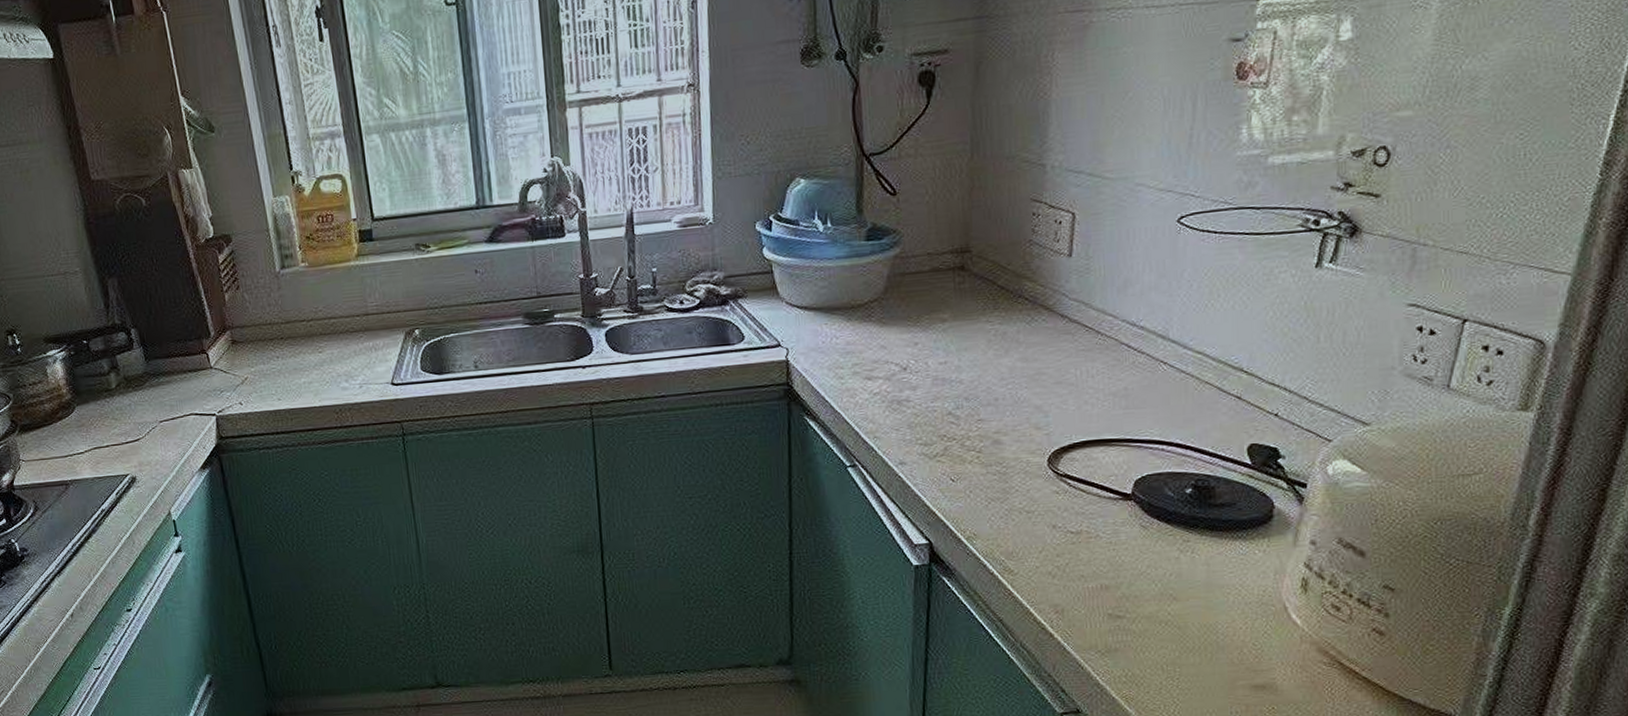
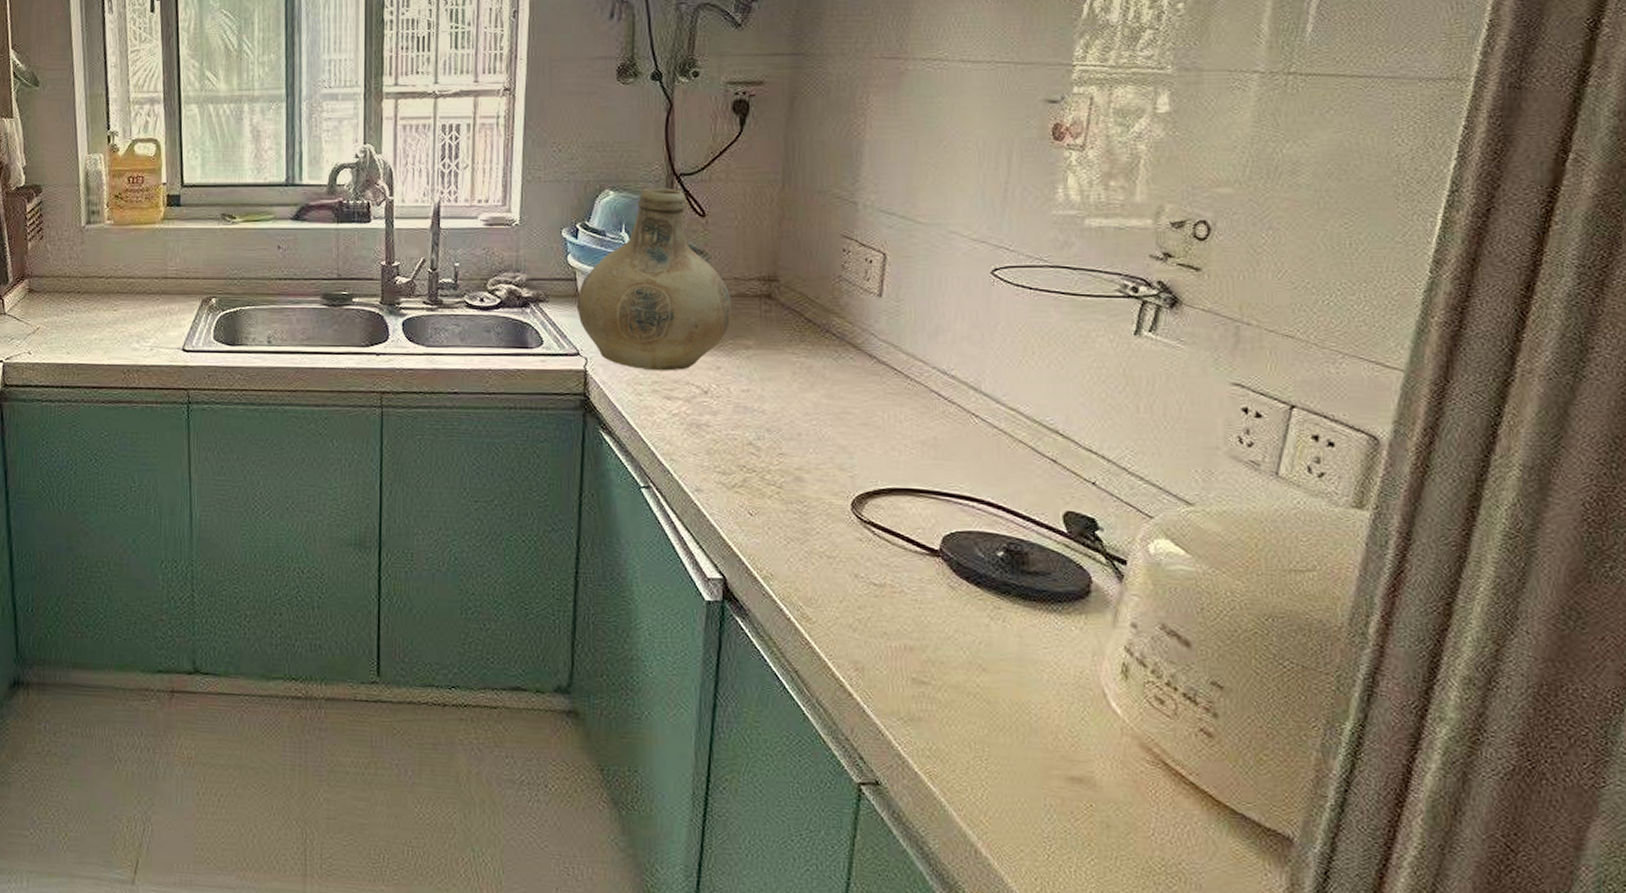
ceramic jug: none [774,169,926,354] -> present [576,188,731,371]

